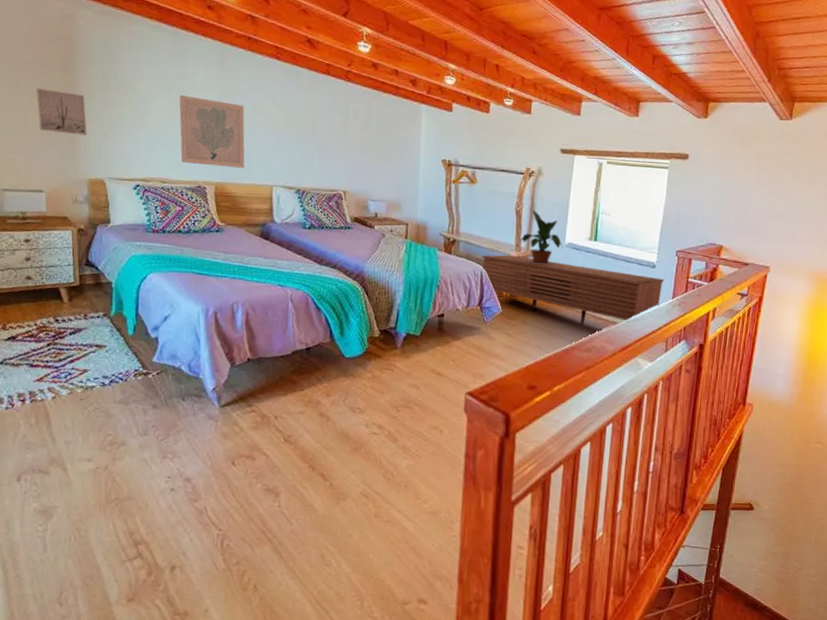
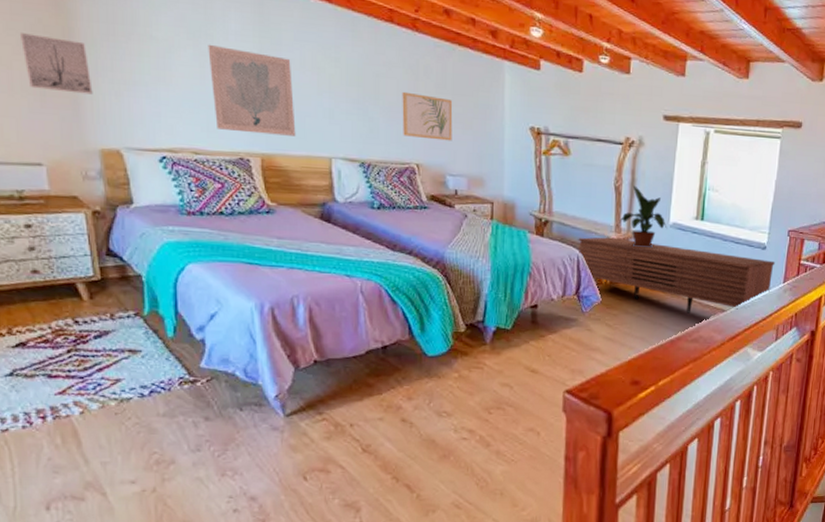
wall art: none [333,131,376,172] -> present [402,91,453,141]

